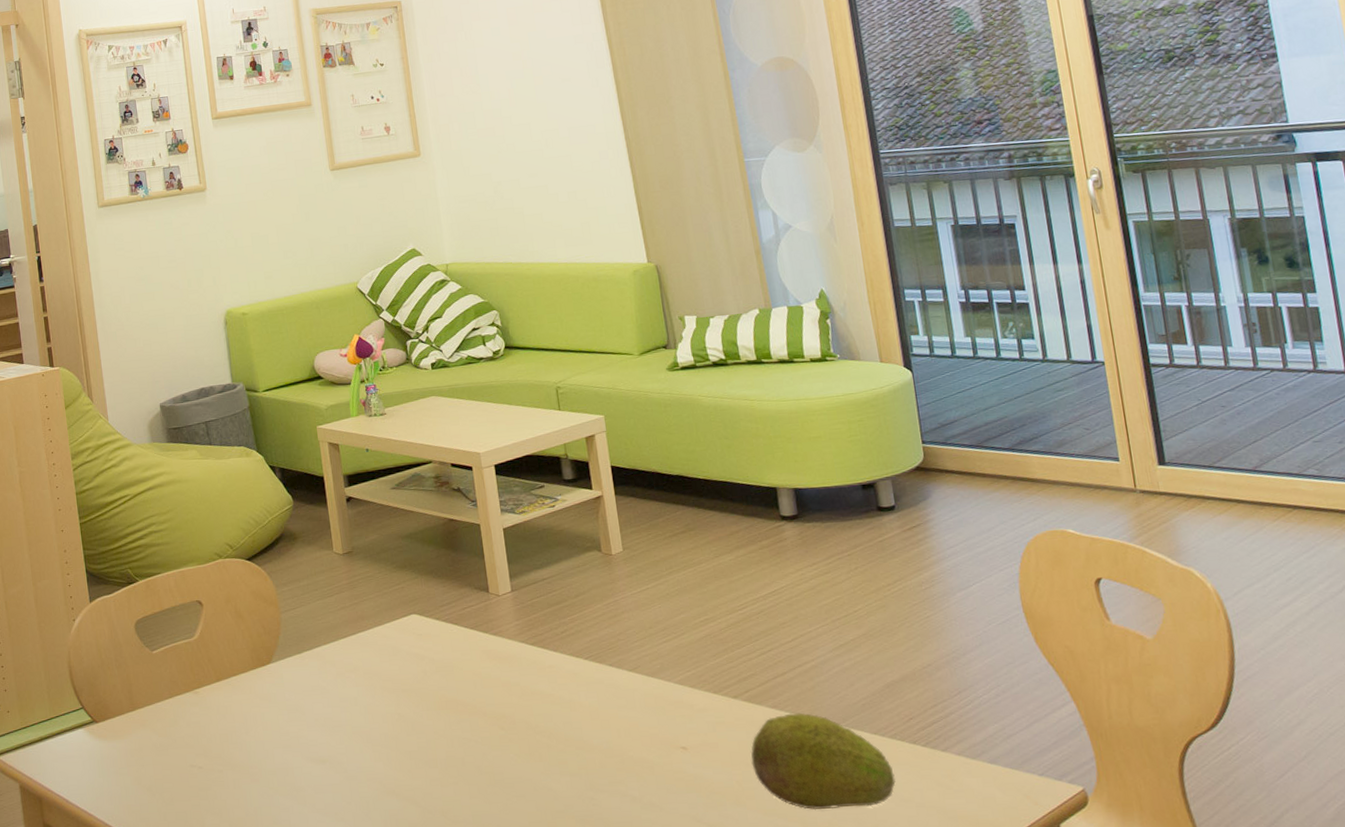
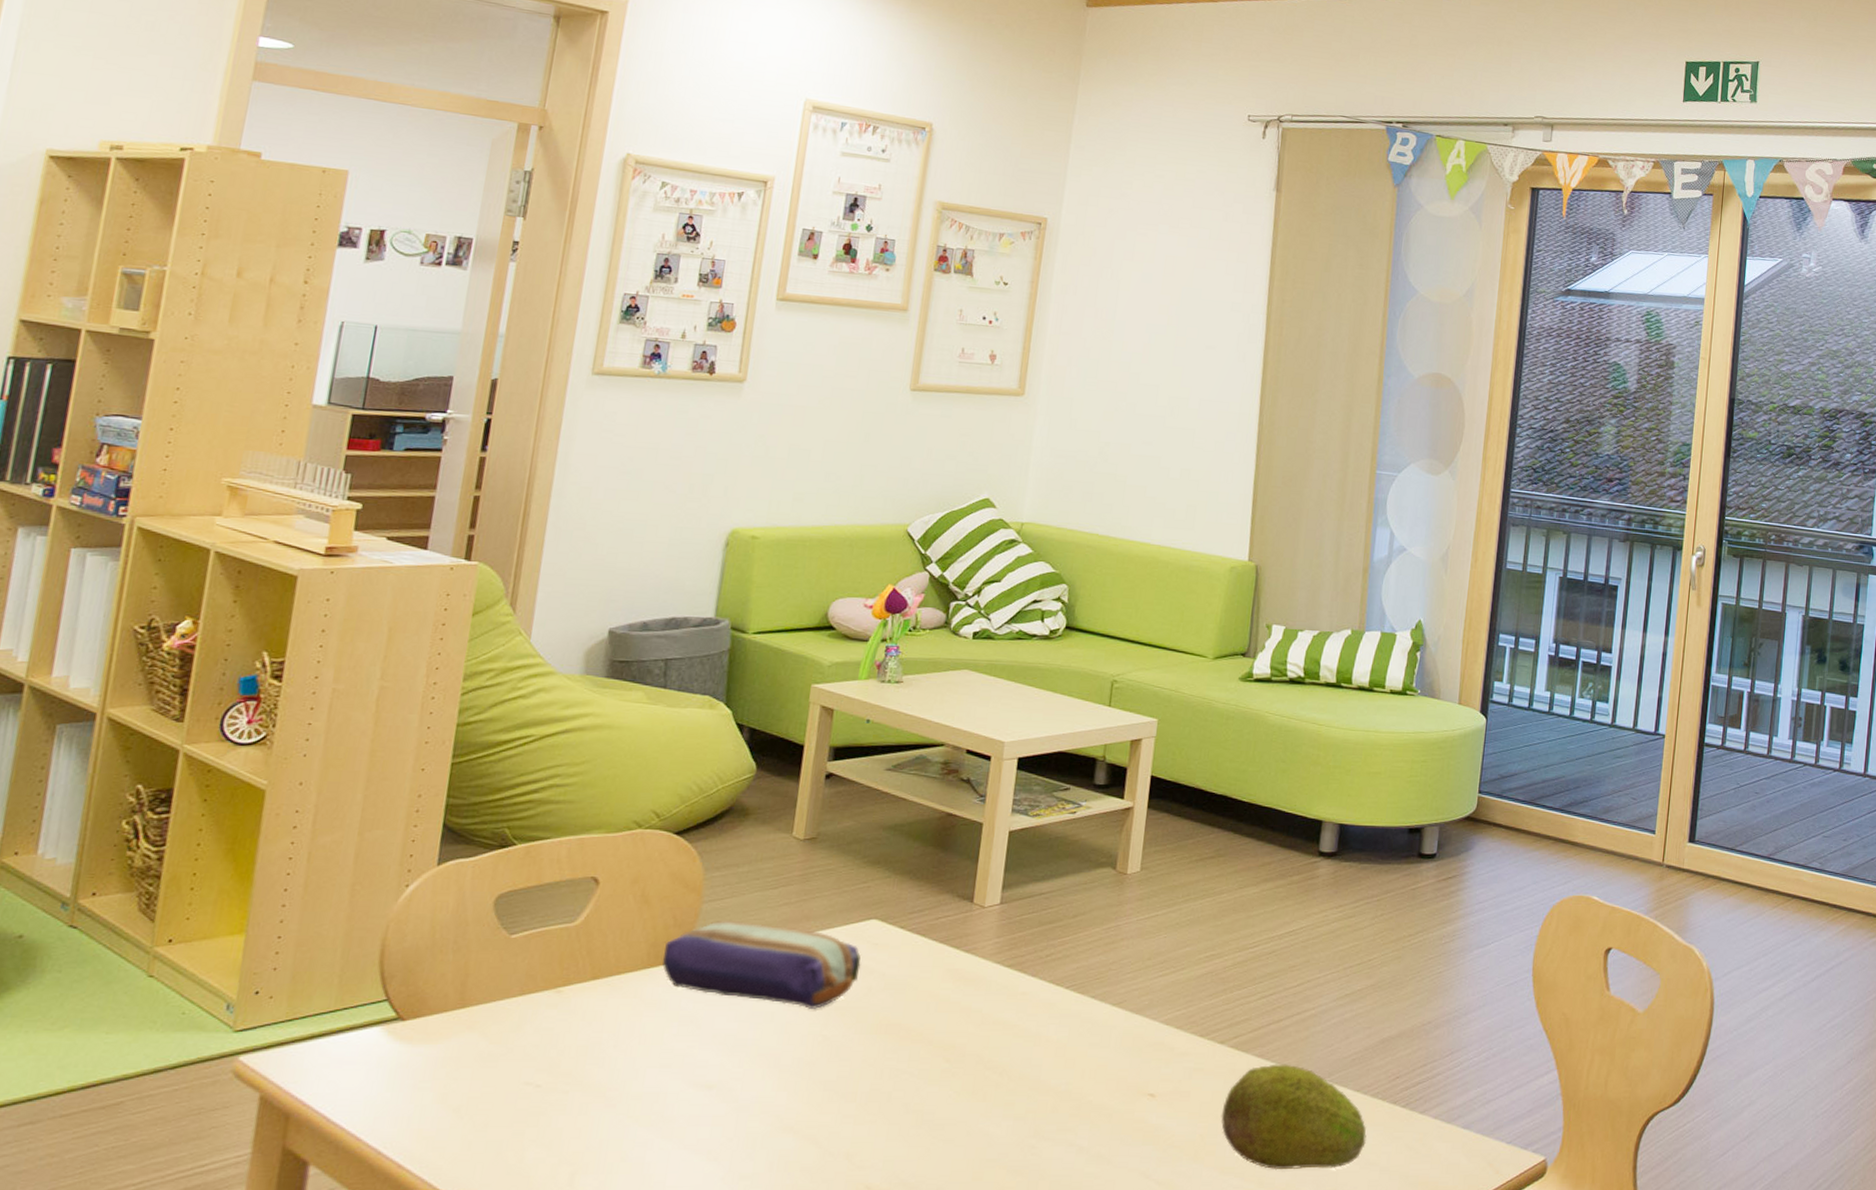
pencil case: none [262,624,413,693] -> present [662,920,861,1009]

